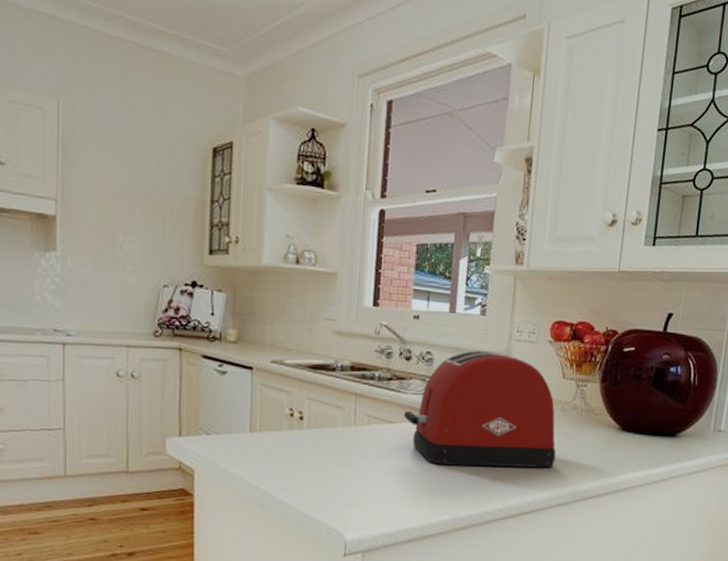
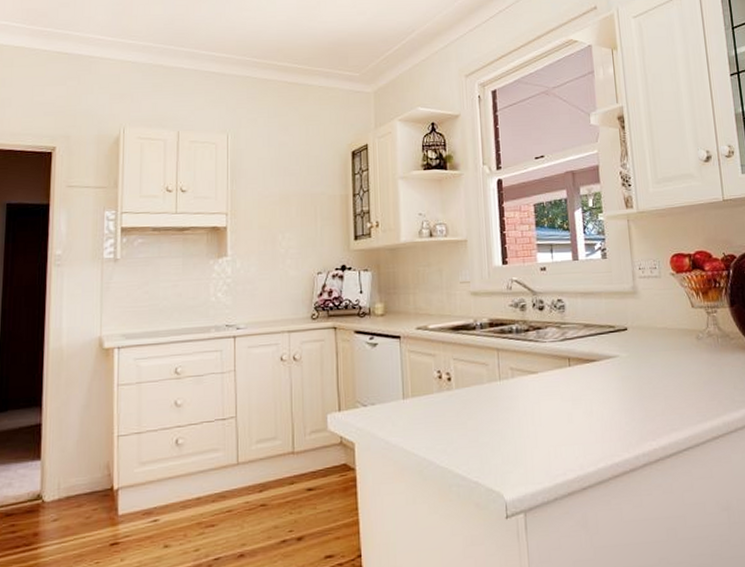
toaster: present [404,350,556,468] -> none [545,290,702,410]

